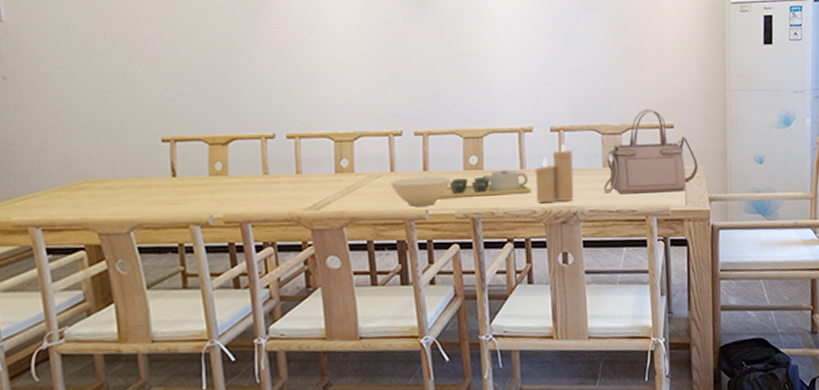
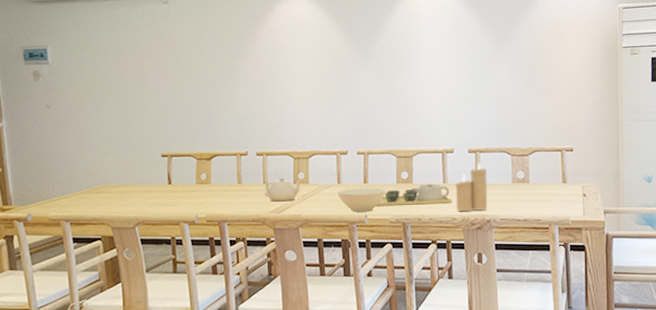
teapot: none [298,165,346,196] -> present [265,177,302,202]
handbag: present [604,108,698,194] -> none [513,135,594,205]

